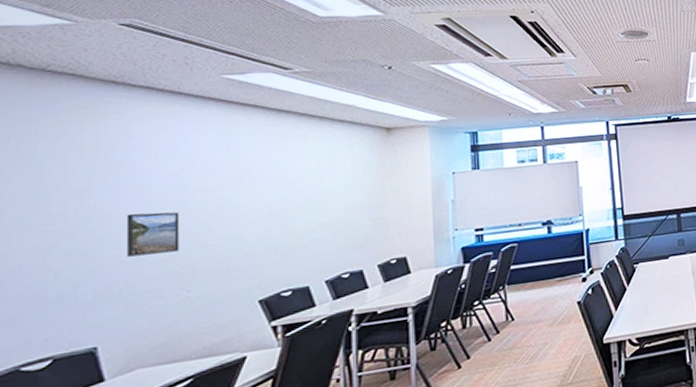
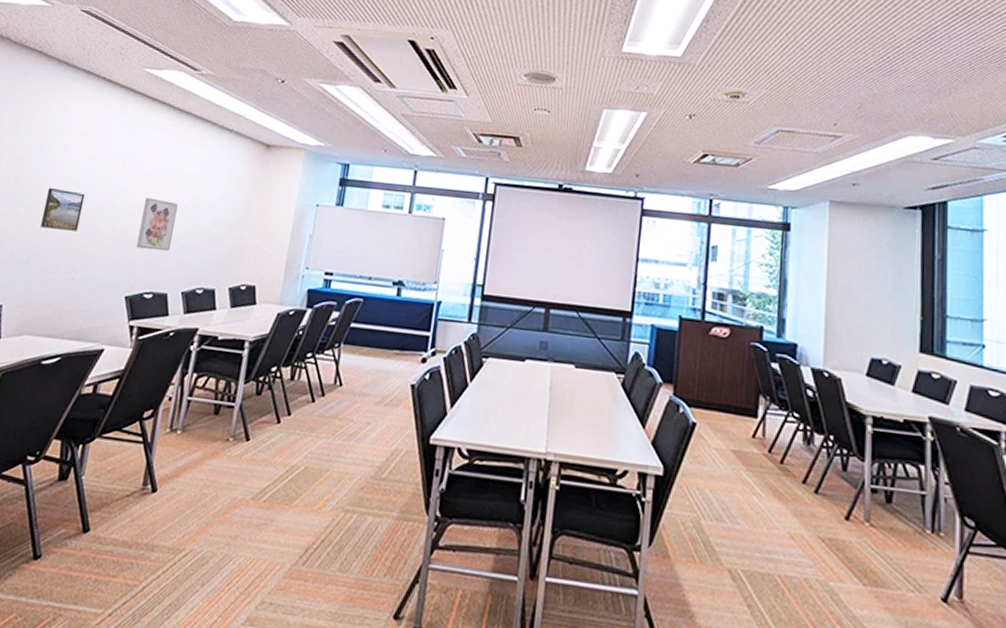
wall art: none [259,199,302,252] -> present [136,197,178,251]

